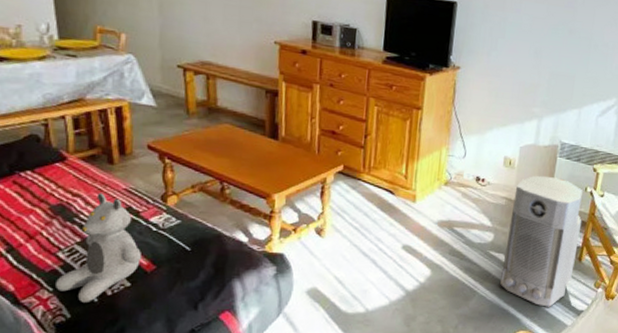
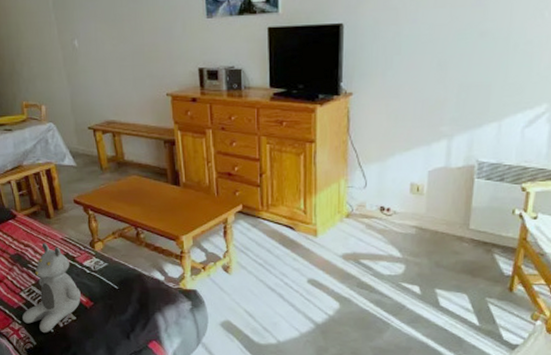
air purifier: present [500,176,583,307] -> none [416,201,511,341]

